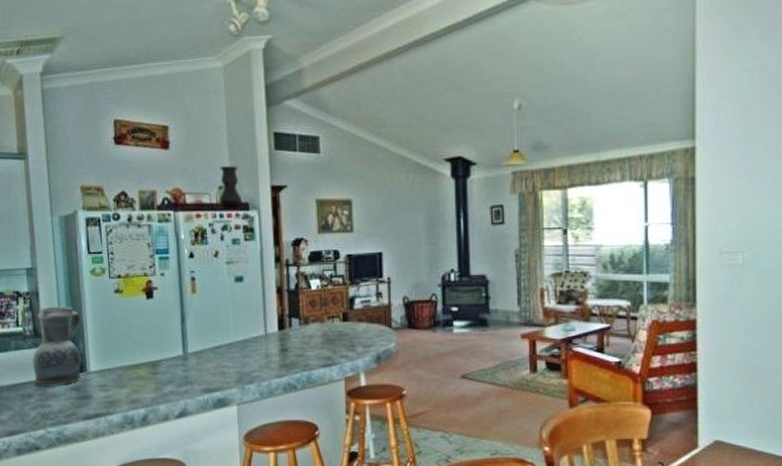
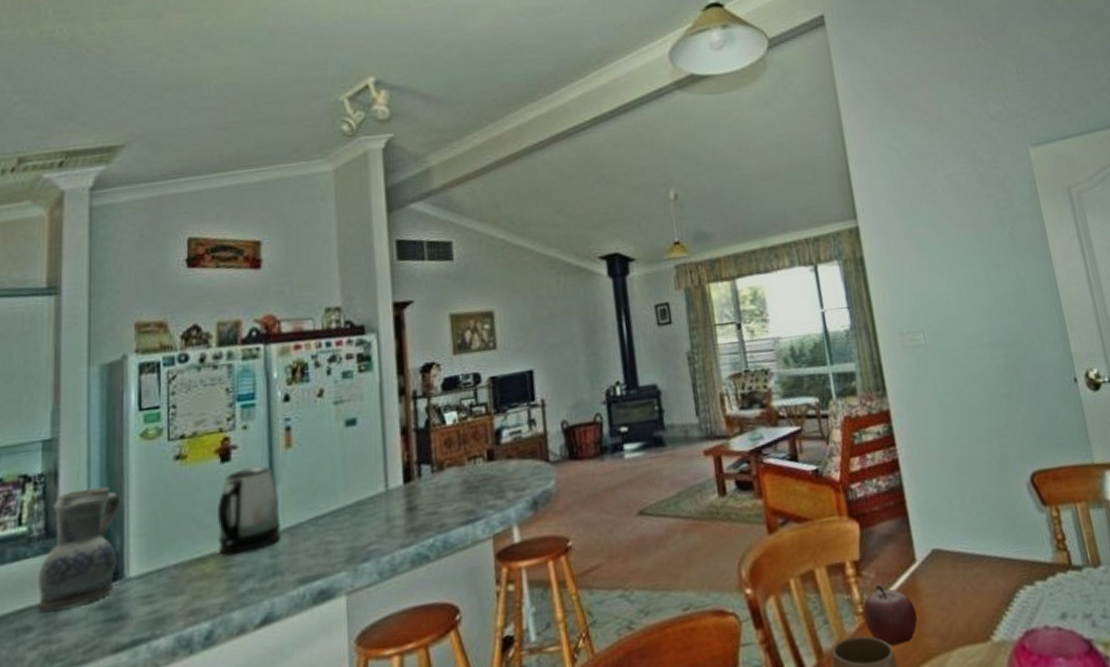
kettle: none [146,305,190,365] -> present [218,466,281,556]
vase: present [219,166,243,210] -> none [327,282,357,336]

